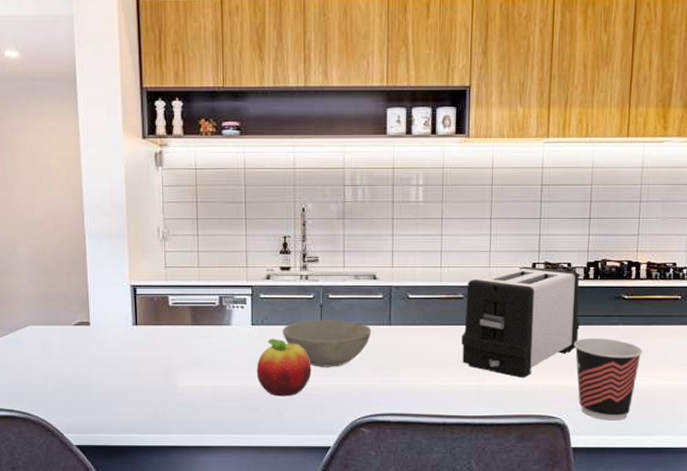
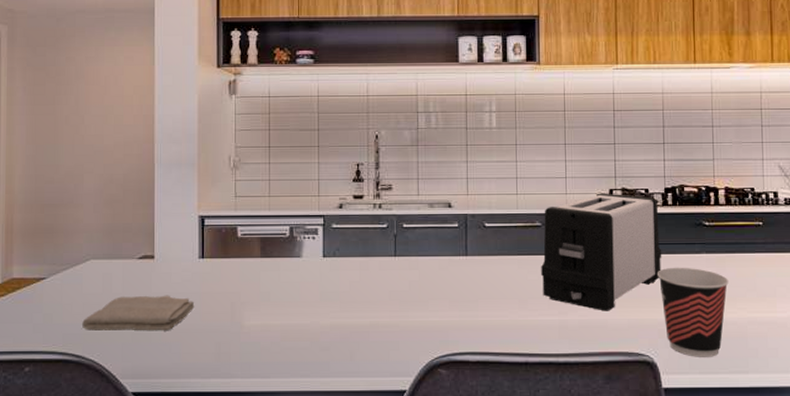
washcloth: none [26,359,131,392] -> present [82,295,195,331]
fruit: present [256,338,312,397] -> none [327,271,385,335]
bowl: present [282,320,371,367] -> none [354,250,447,302]

